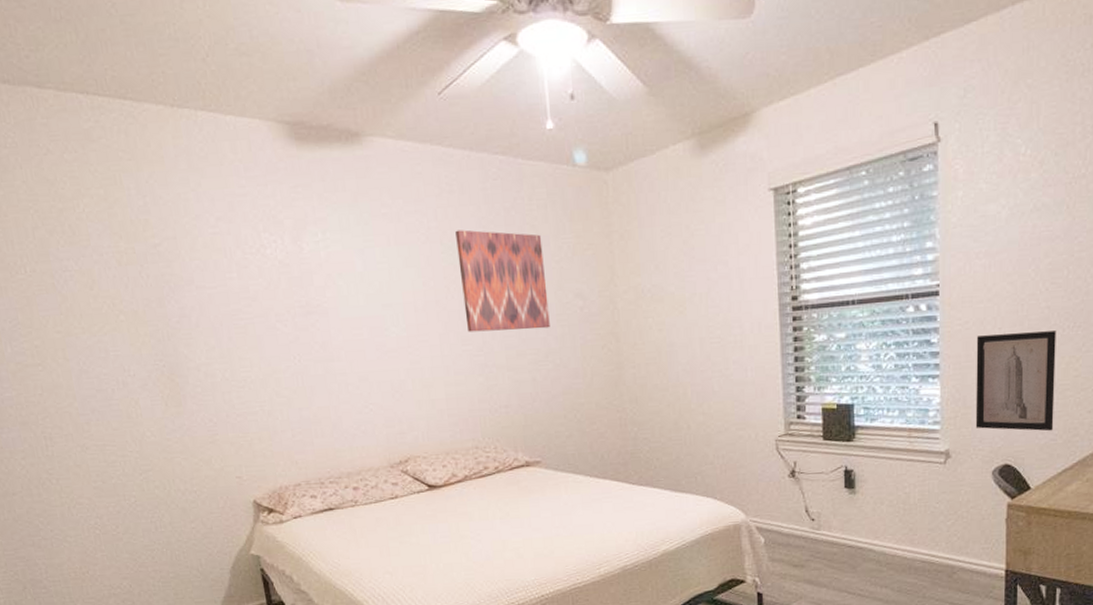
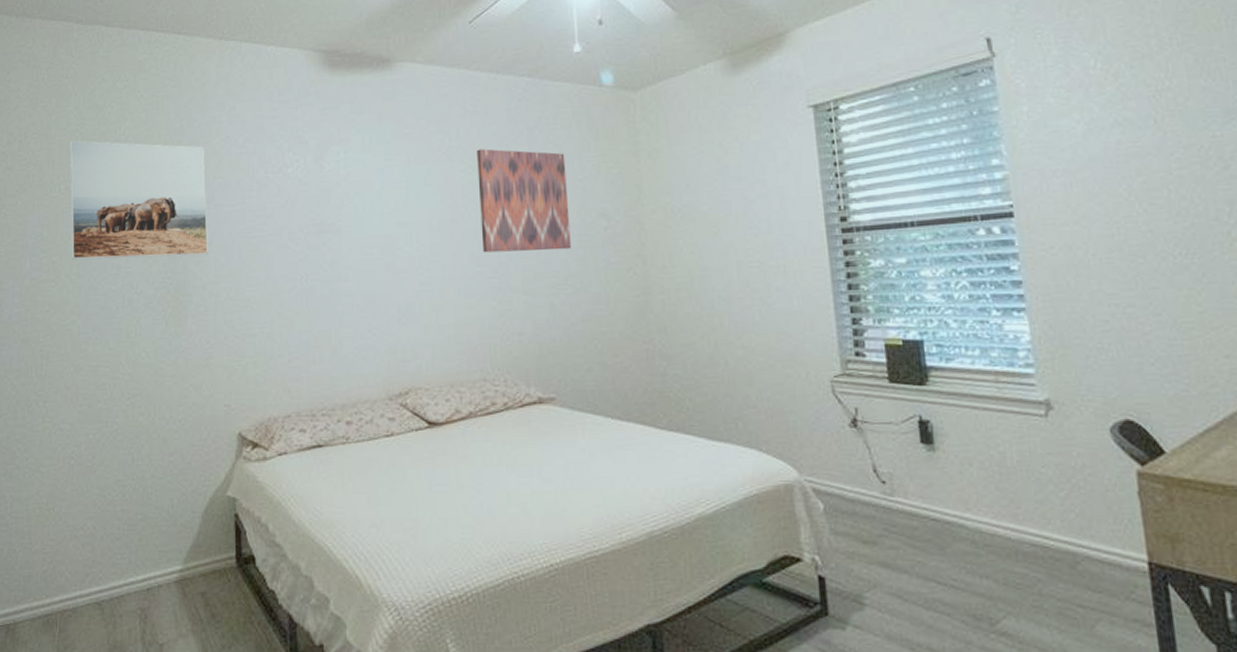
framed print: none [25,218,198,344] -> present [69,140,209,260]
wall art: present [975,331,1057,431] -> none [1066,258,1183,380]

